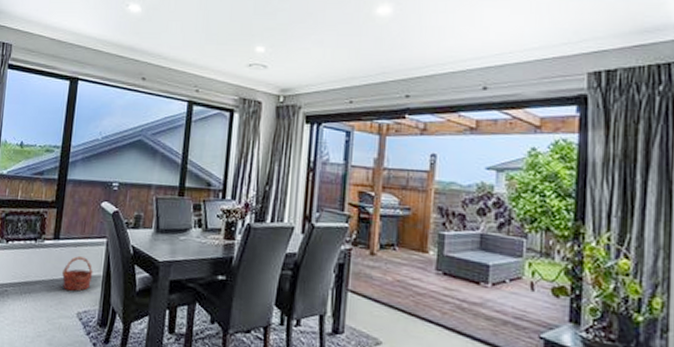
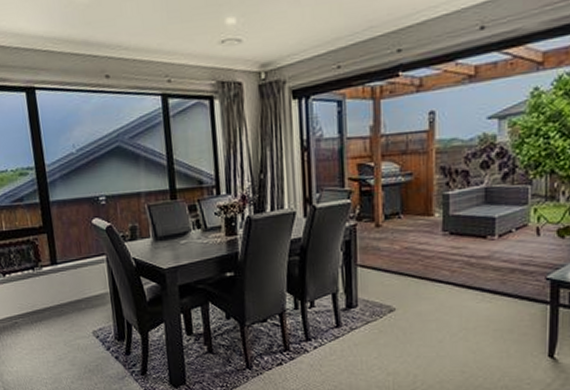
basket: present [61,256,93,291] -> none [67,277,100,312]

